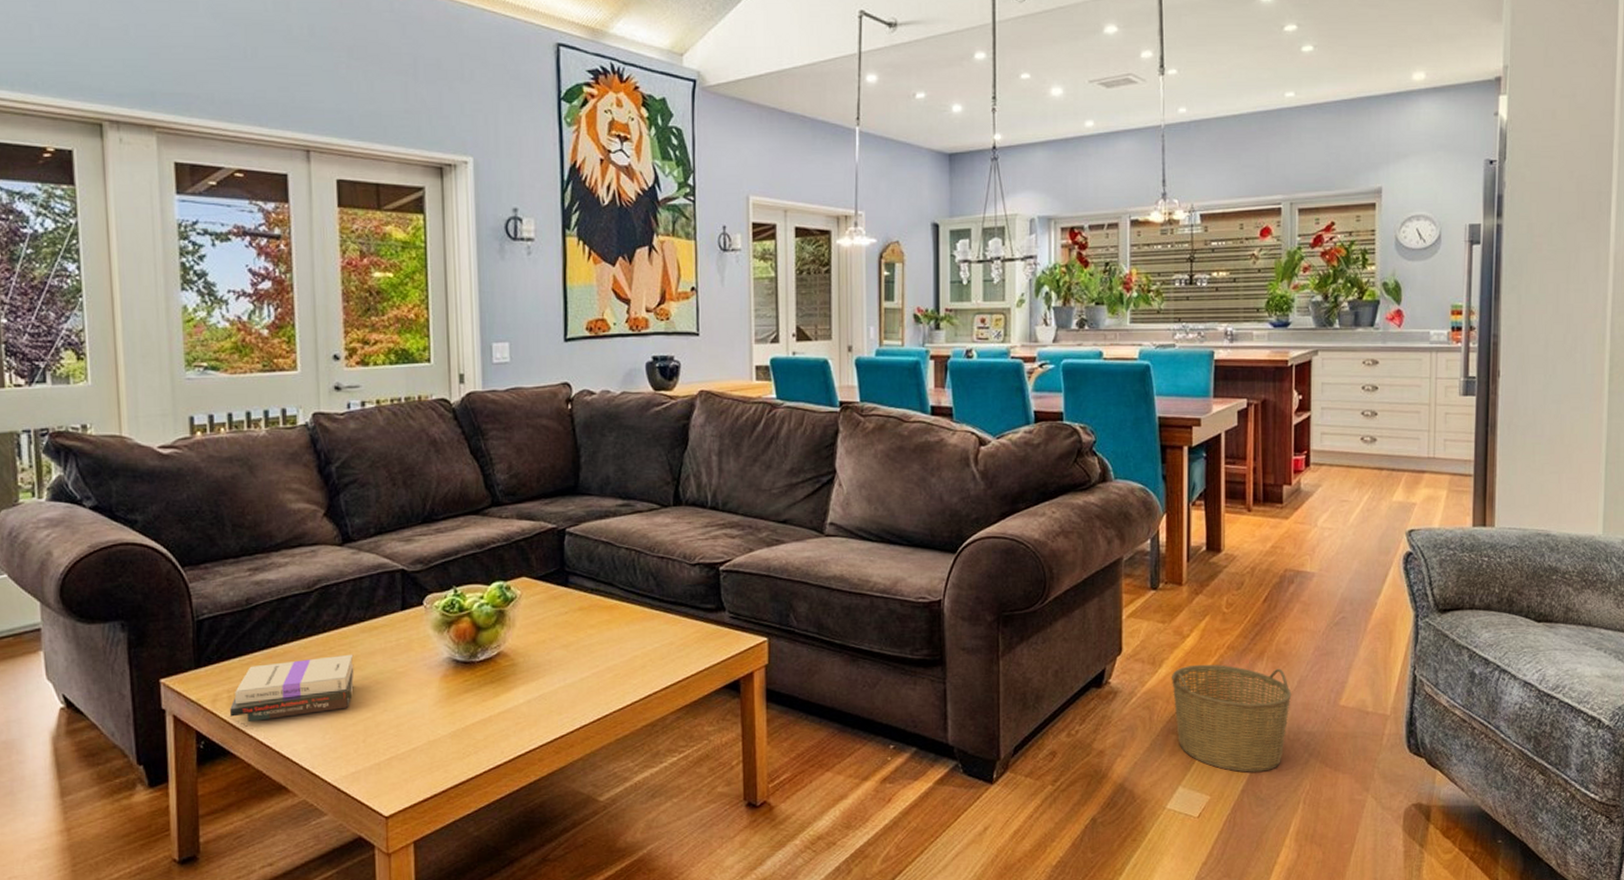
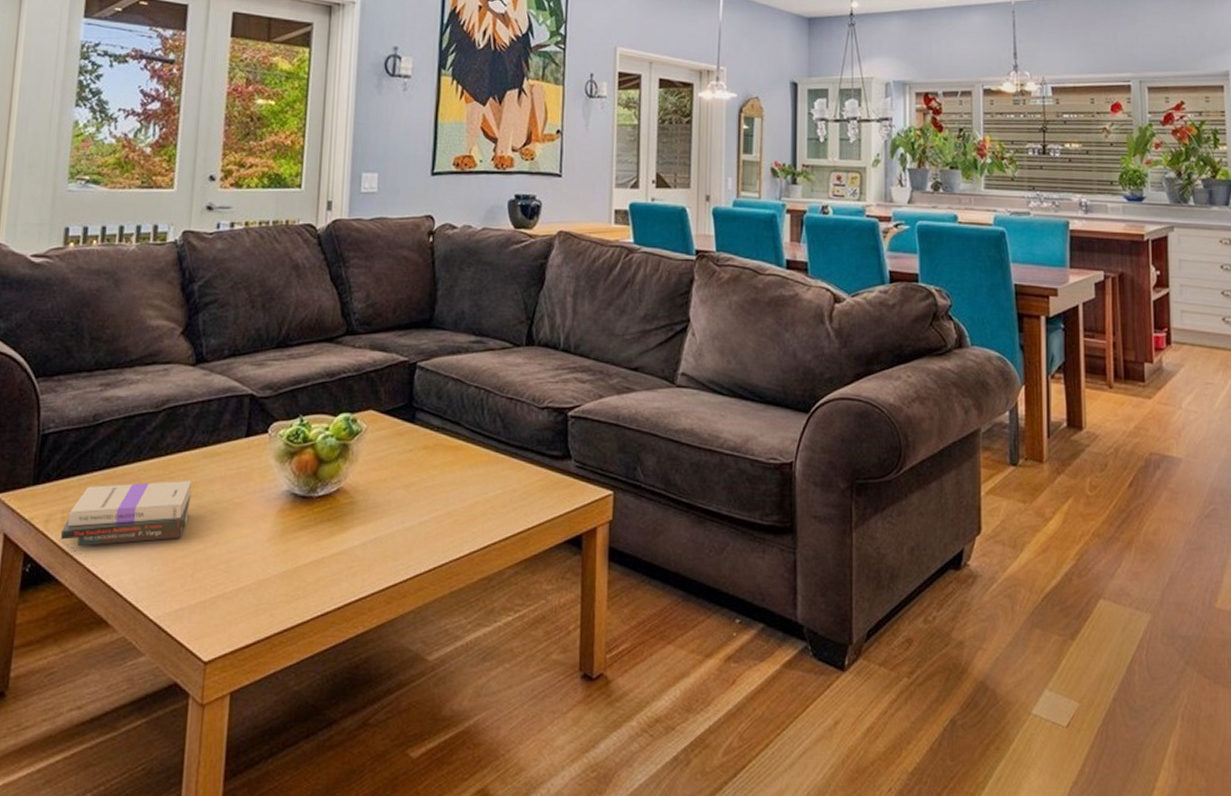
basket: present [1171,664,1292,773] -> none [1033,551,1163,678]

